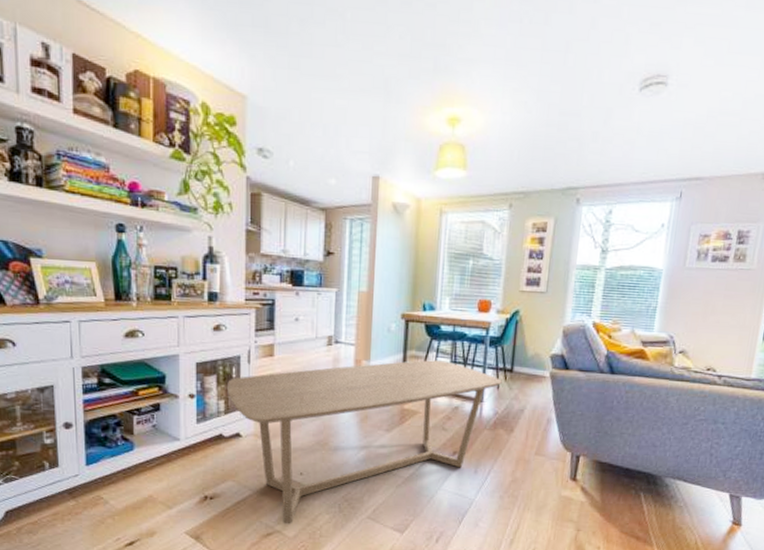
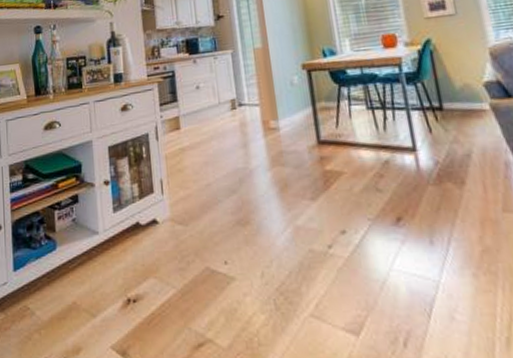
coffee table: present [227,360,502,524] -> none [139,108,434,330]

